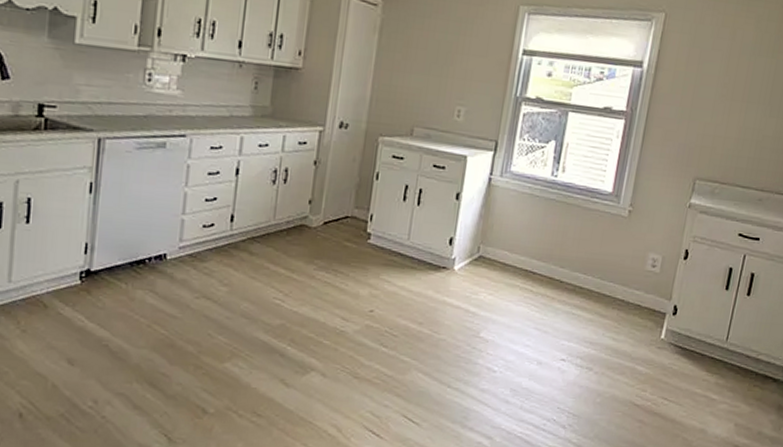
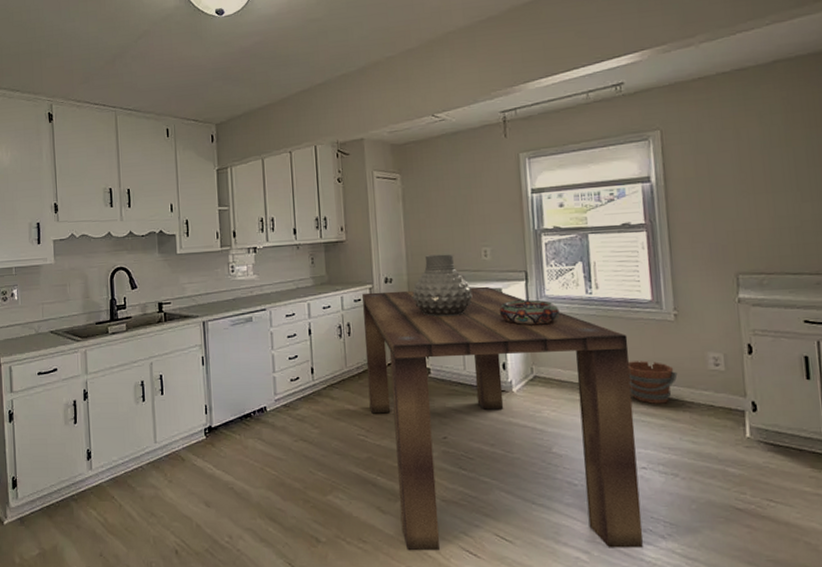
dining table: none [293,135,580,437] -> present [362,286,643,551]
vase: none [366,103,436,179] -> present [411,253,473,317]
decorative bowl: none [458,171,521,203] -> present [499,299,560,326]
bucket: none [568,252,617,299] -> present [627,361,678,404]

